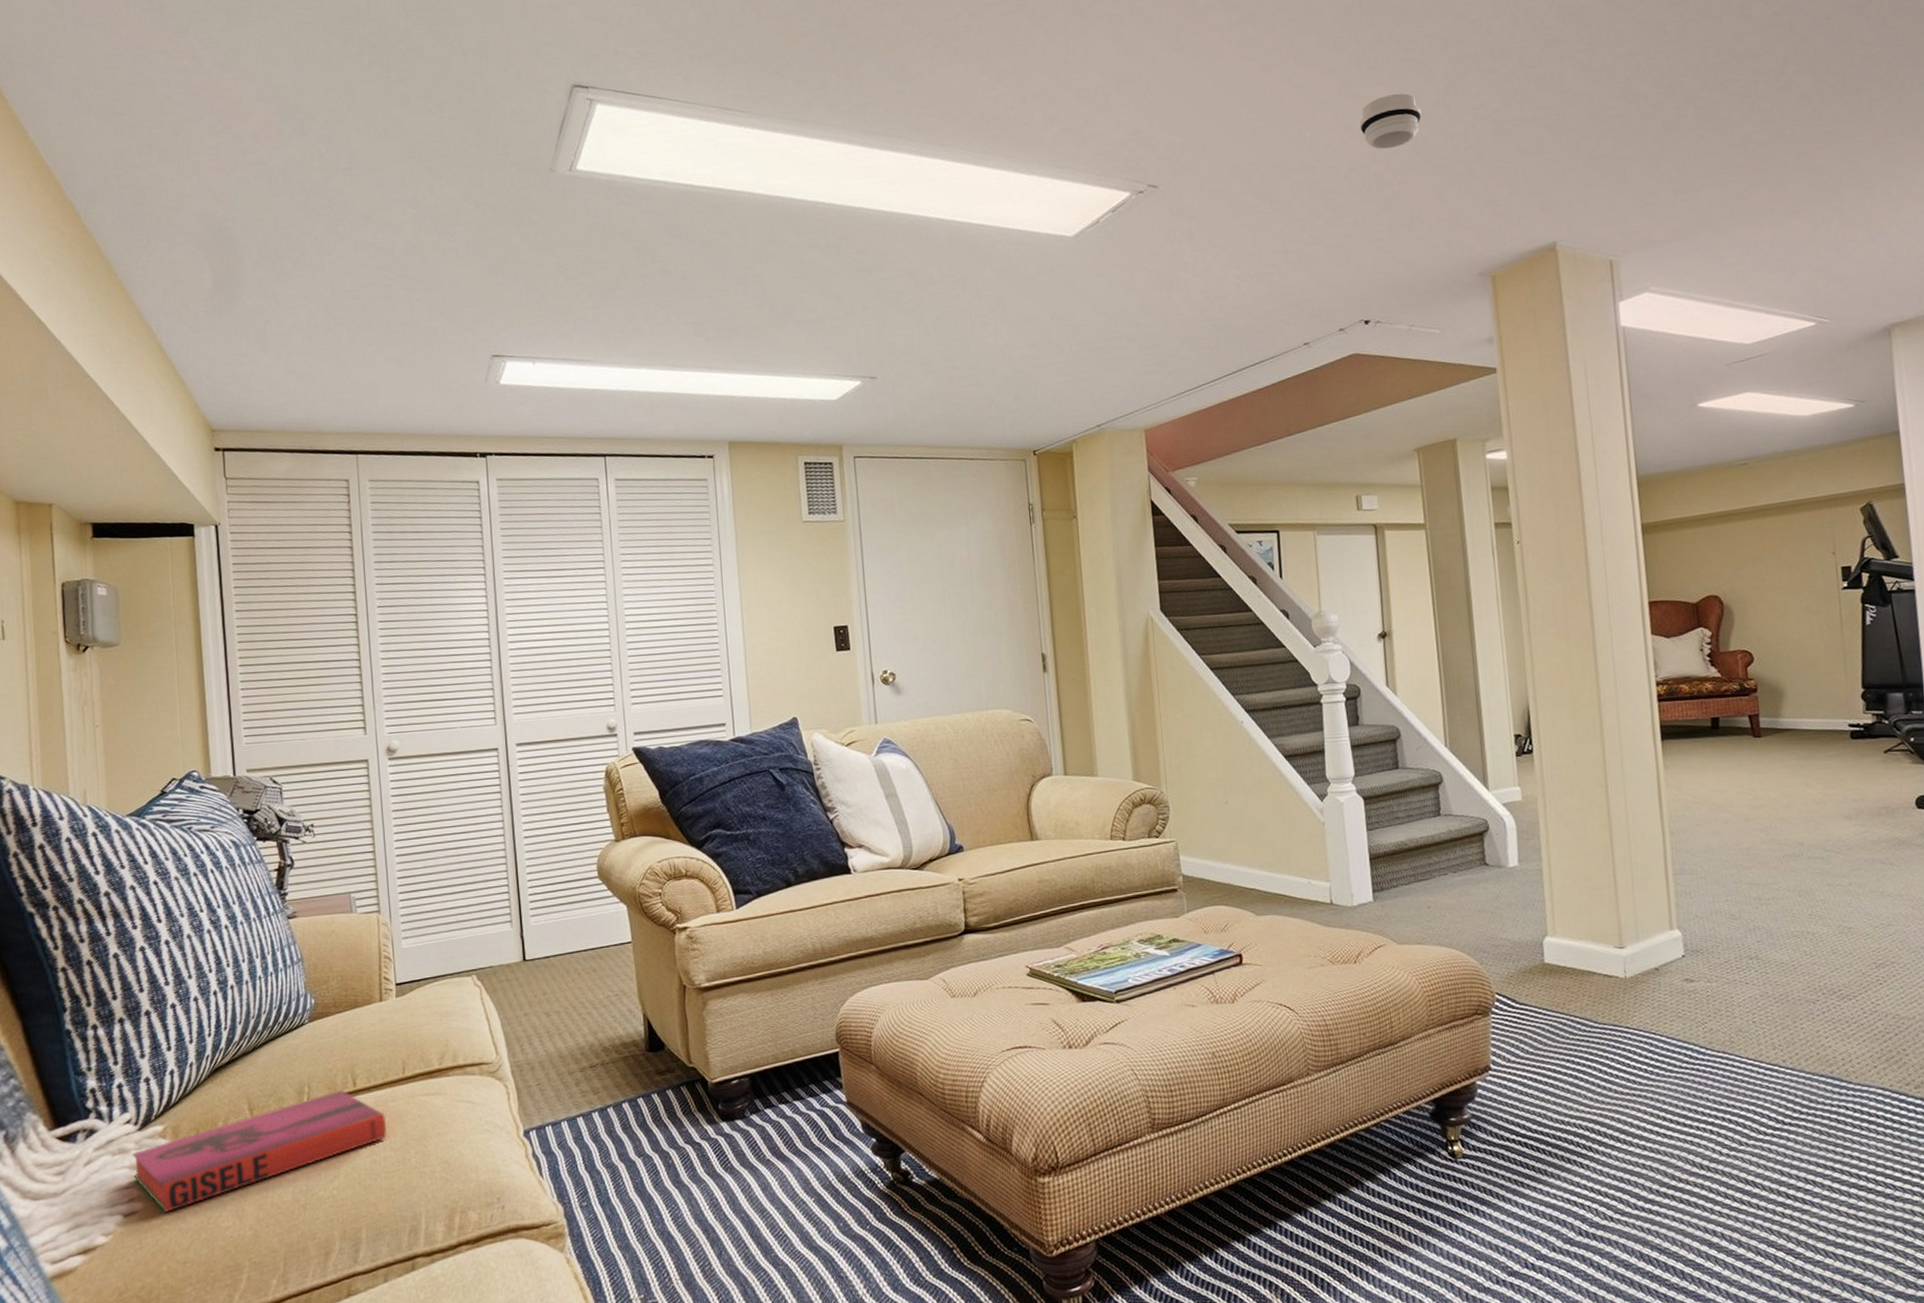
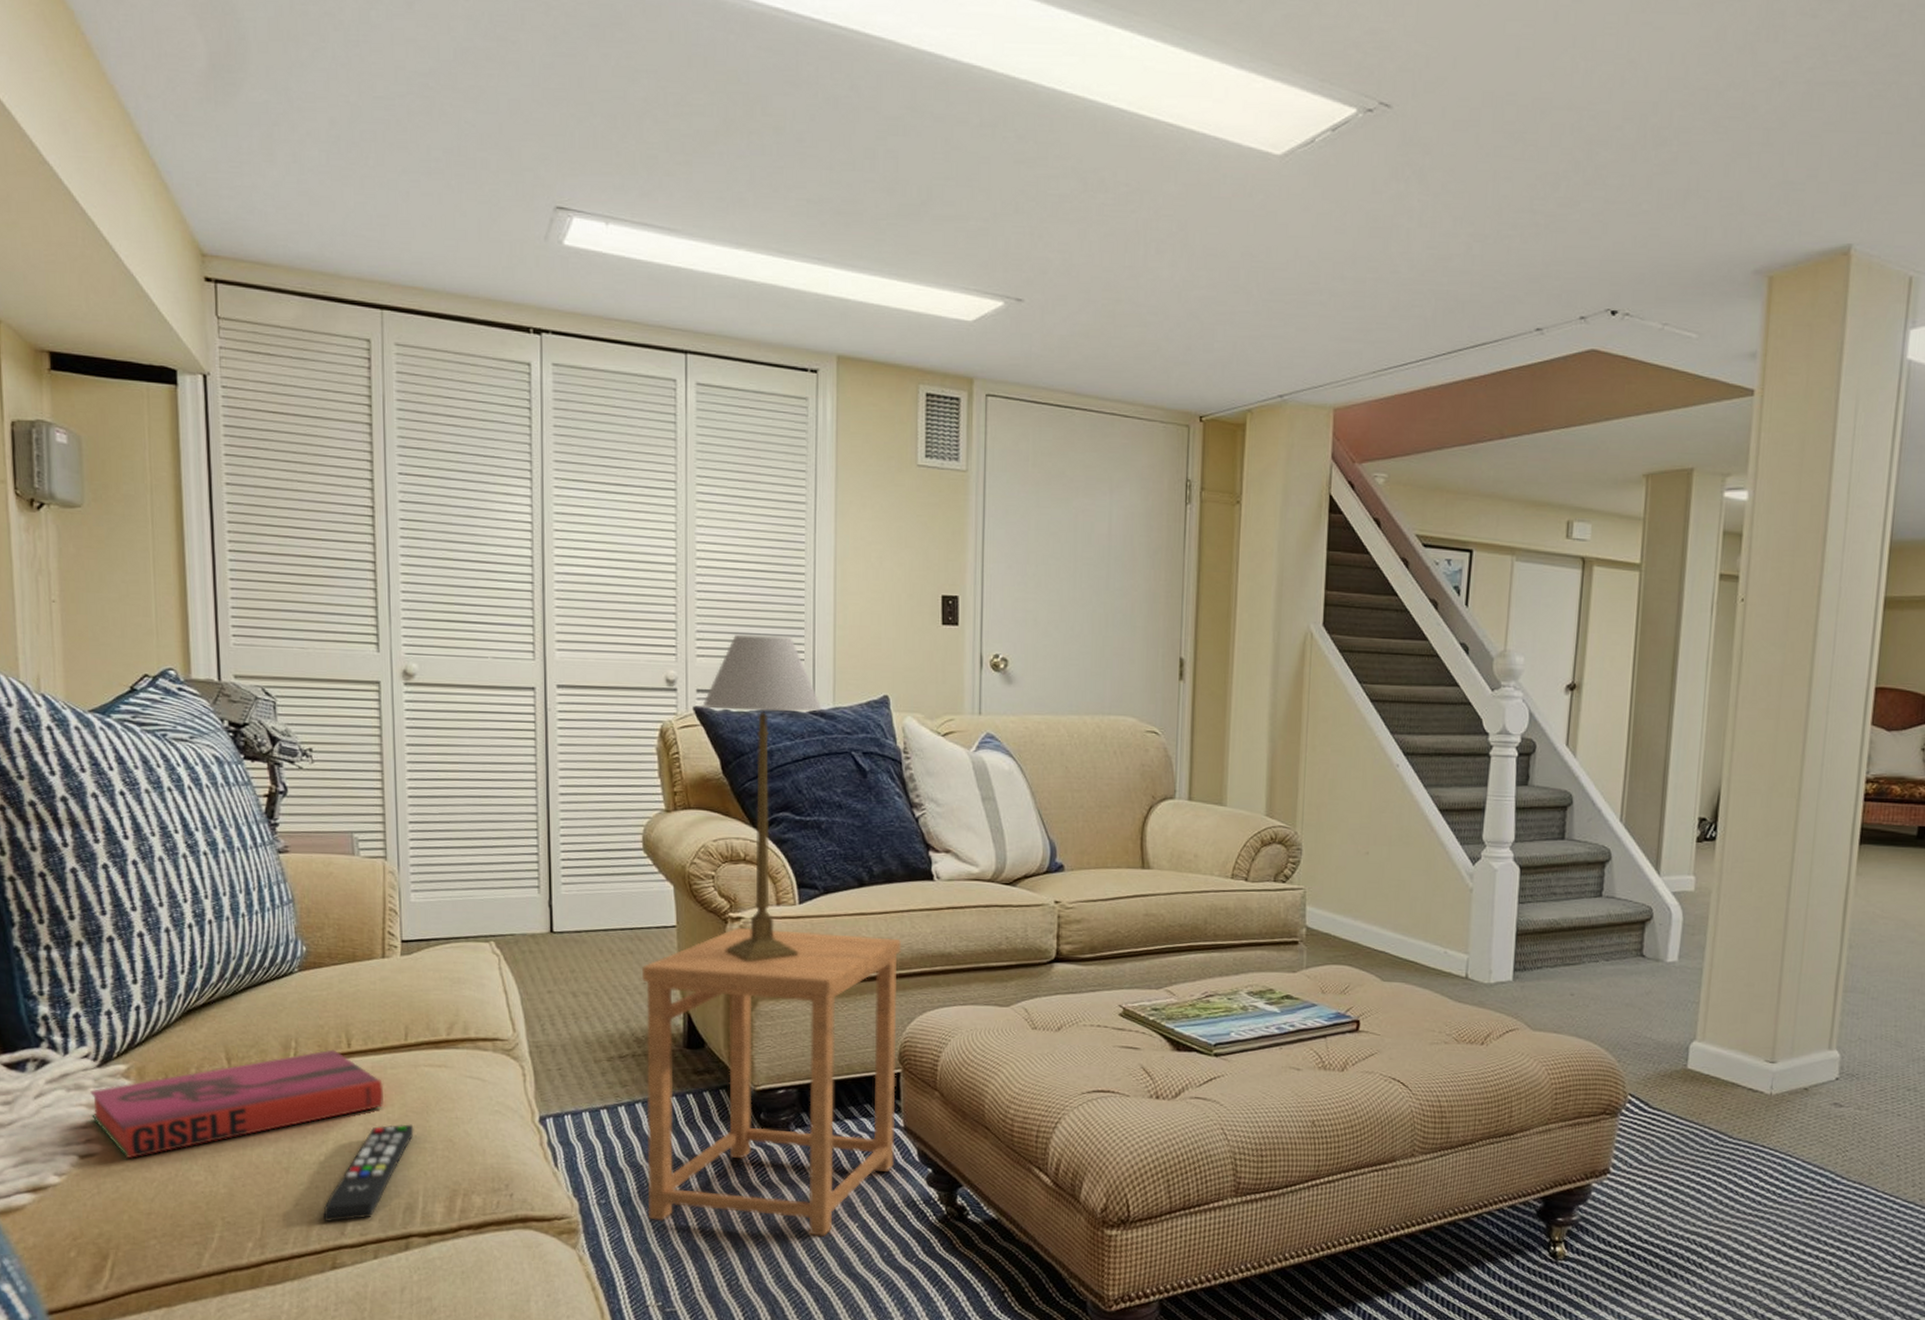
remote control: none [338,1151,415,1253] -> present [323,1124,414,1222]
side table: none [604,930,841,1217] -> present [641,928,902,1238]
table lamp: none [639,677,741,967] -> present [702,634,822,963]
smoke detector: present [1359,93,1422,149] -> none [1645,28,1722,98]

